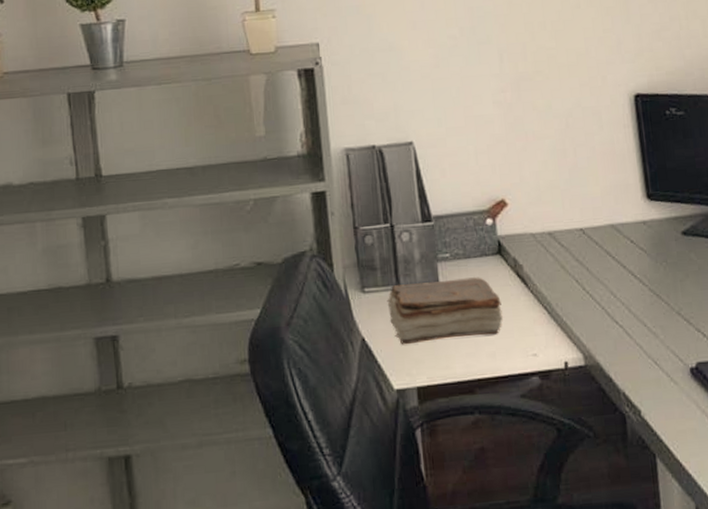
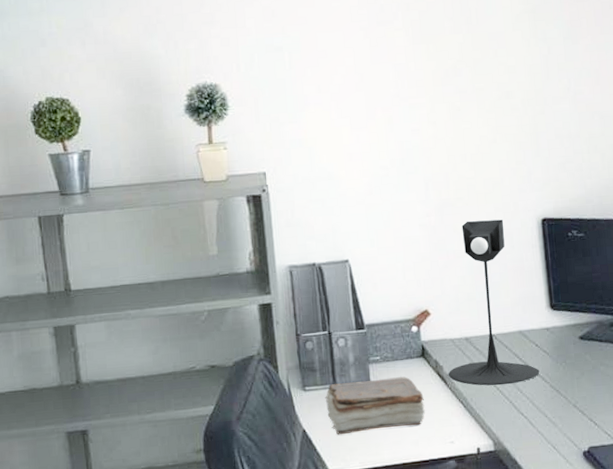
desk lamp: none [529,95,636,289] -> present [448,219,540,386]

